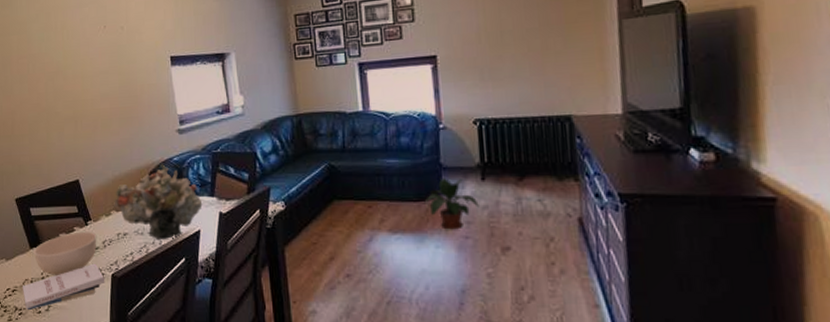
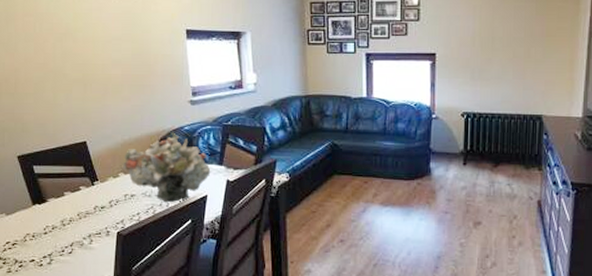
books: present [23,263,105,311] -> none [24,221,110,263]
bowl: present [33,231,97,277] -> none [36,191,103,232]
potted plant: present [423,177,479,230] -> none [412,160,459,206]

